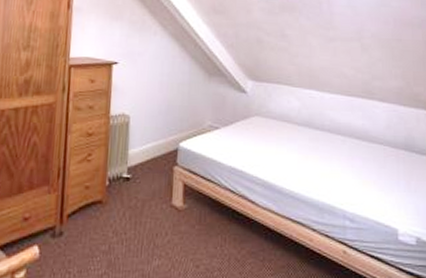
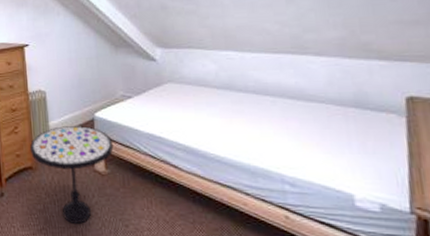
side table: none [102,155,195,267] -> present [29,126,114,225]

